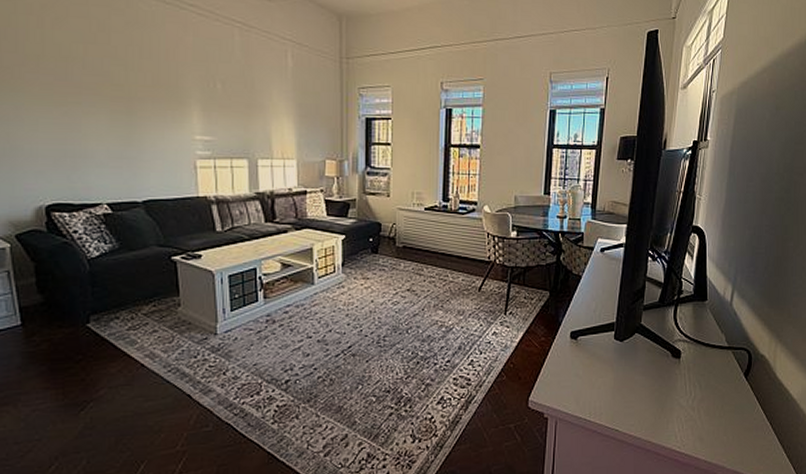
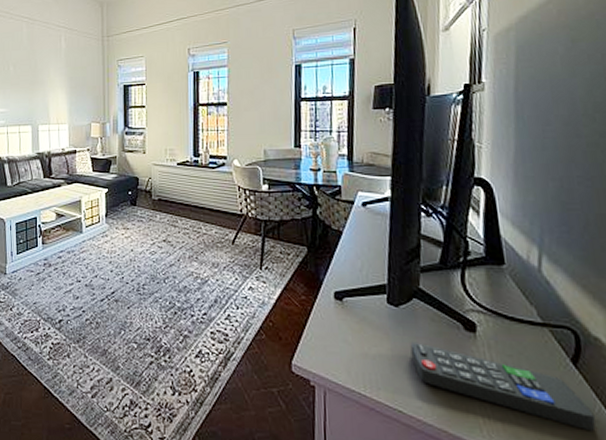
remote control: none [629,370,754,427] -> present [410,341,596,432]

